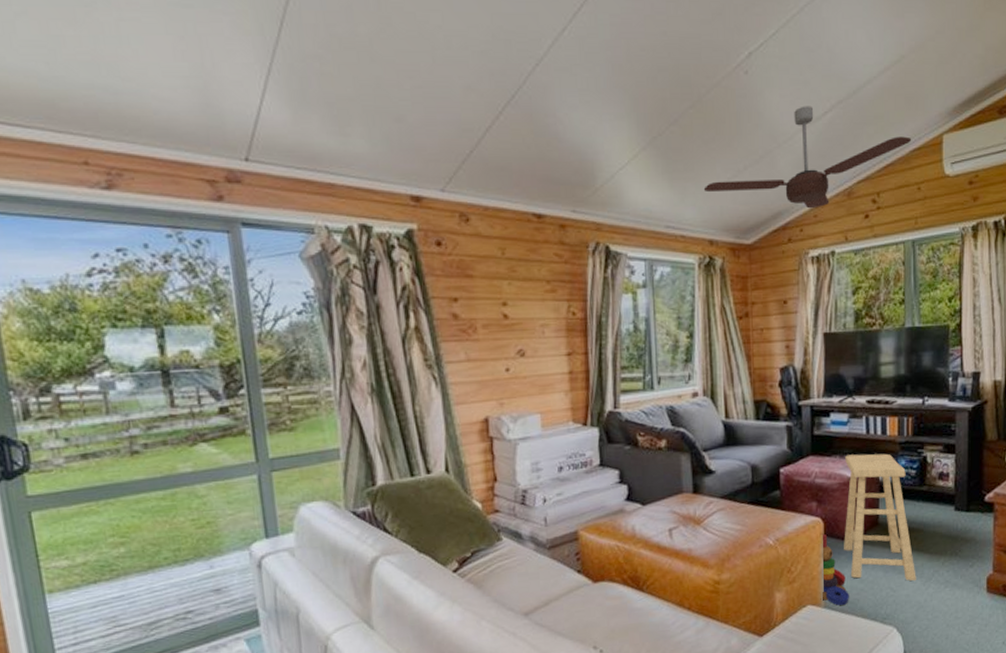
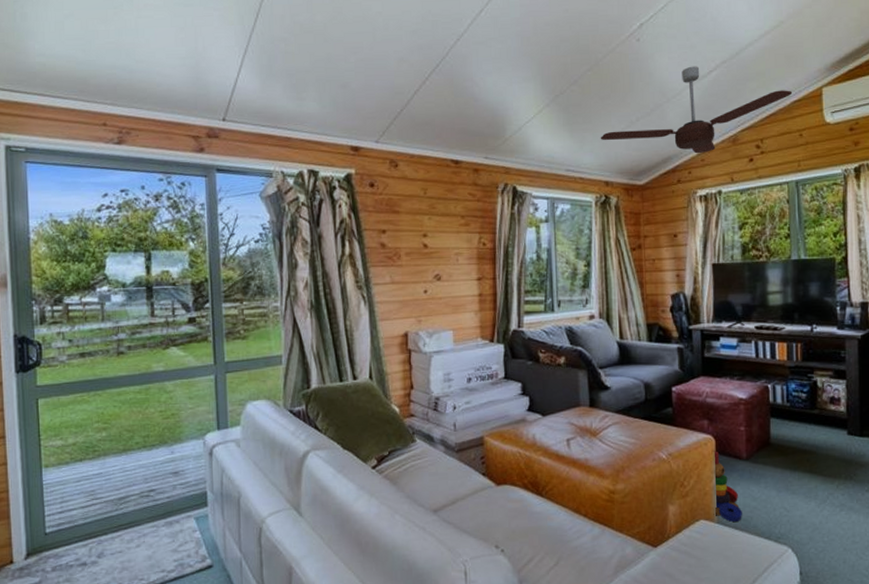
stool: present [844,453,916,581] -> none [735,376,810,503]

